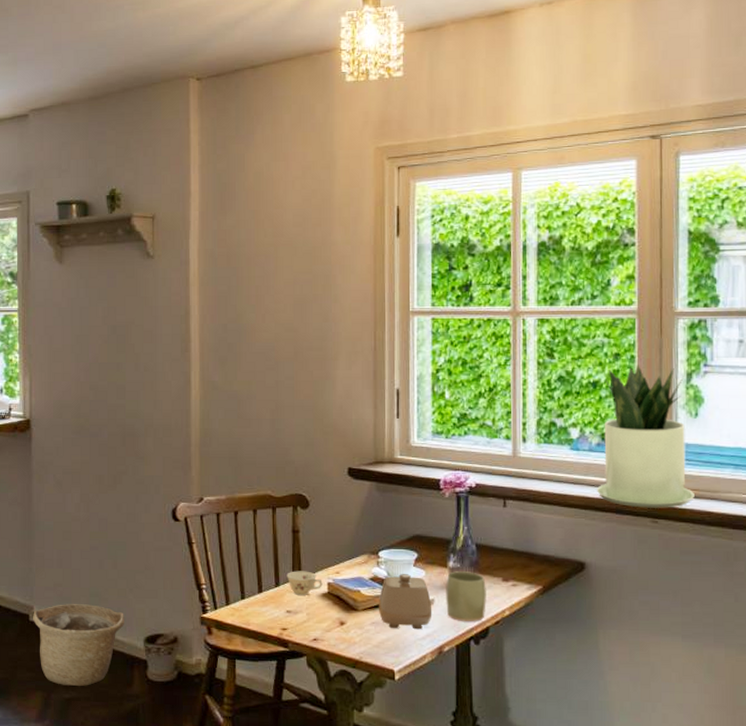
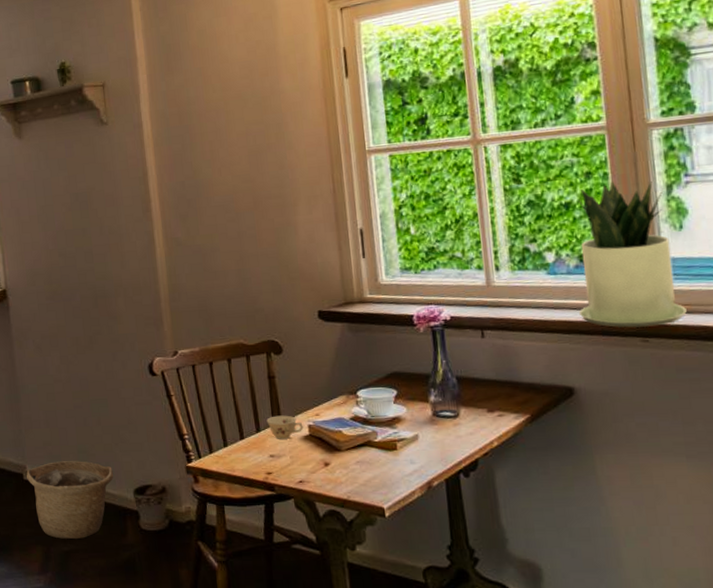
sugar bowl: present [378,574,432,630] -> none [361,411,418,466]
mug: present [446,571,486,621] -> none [429,405,473,455]

